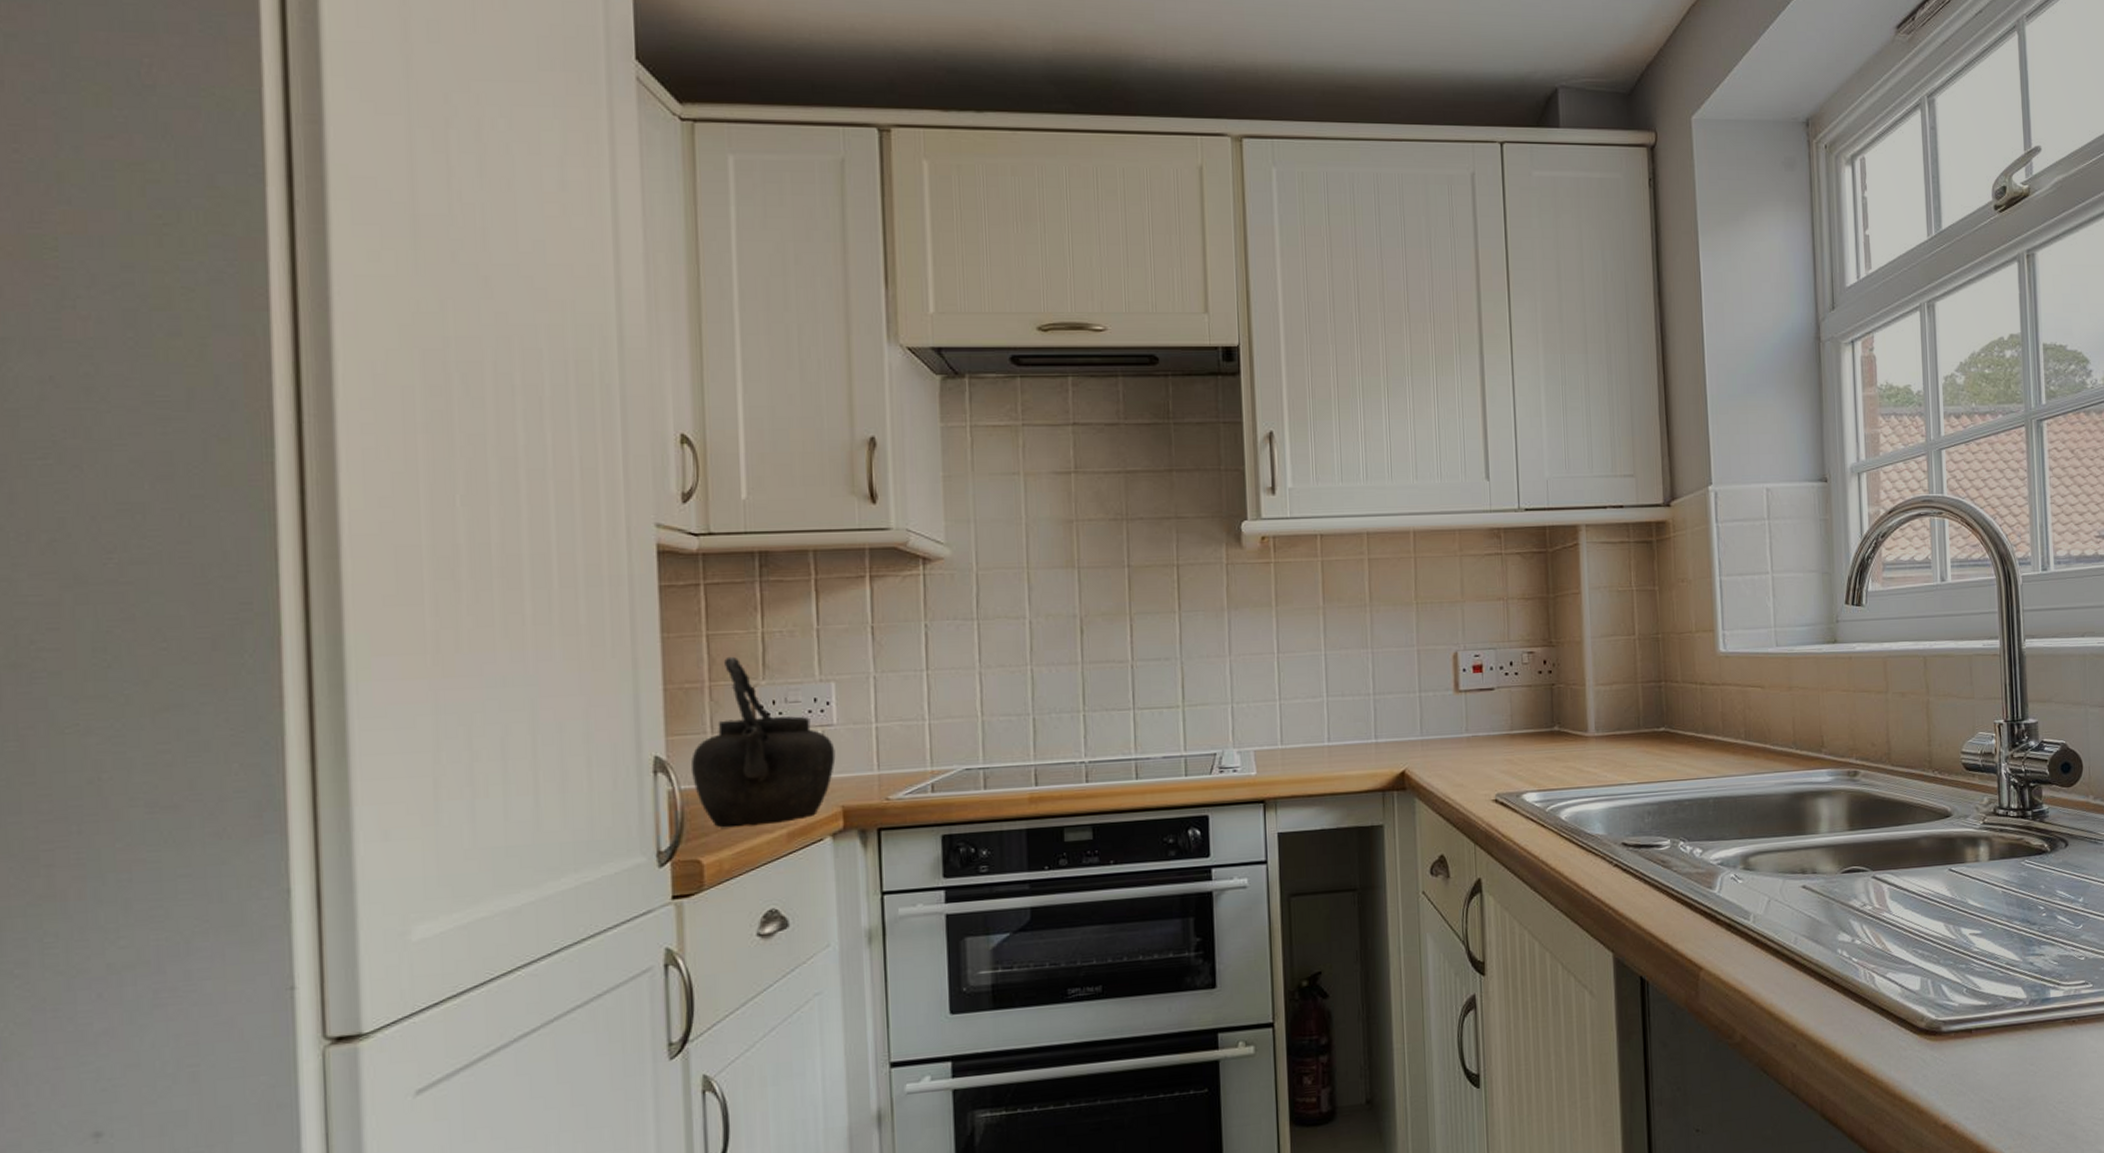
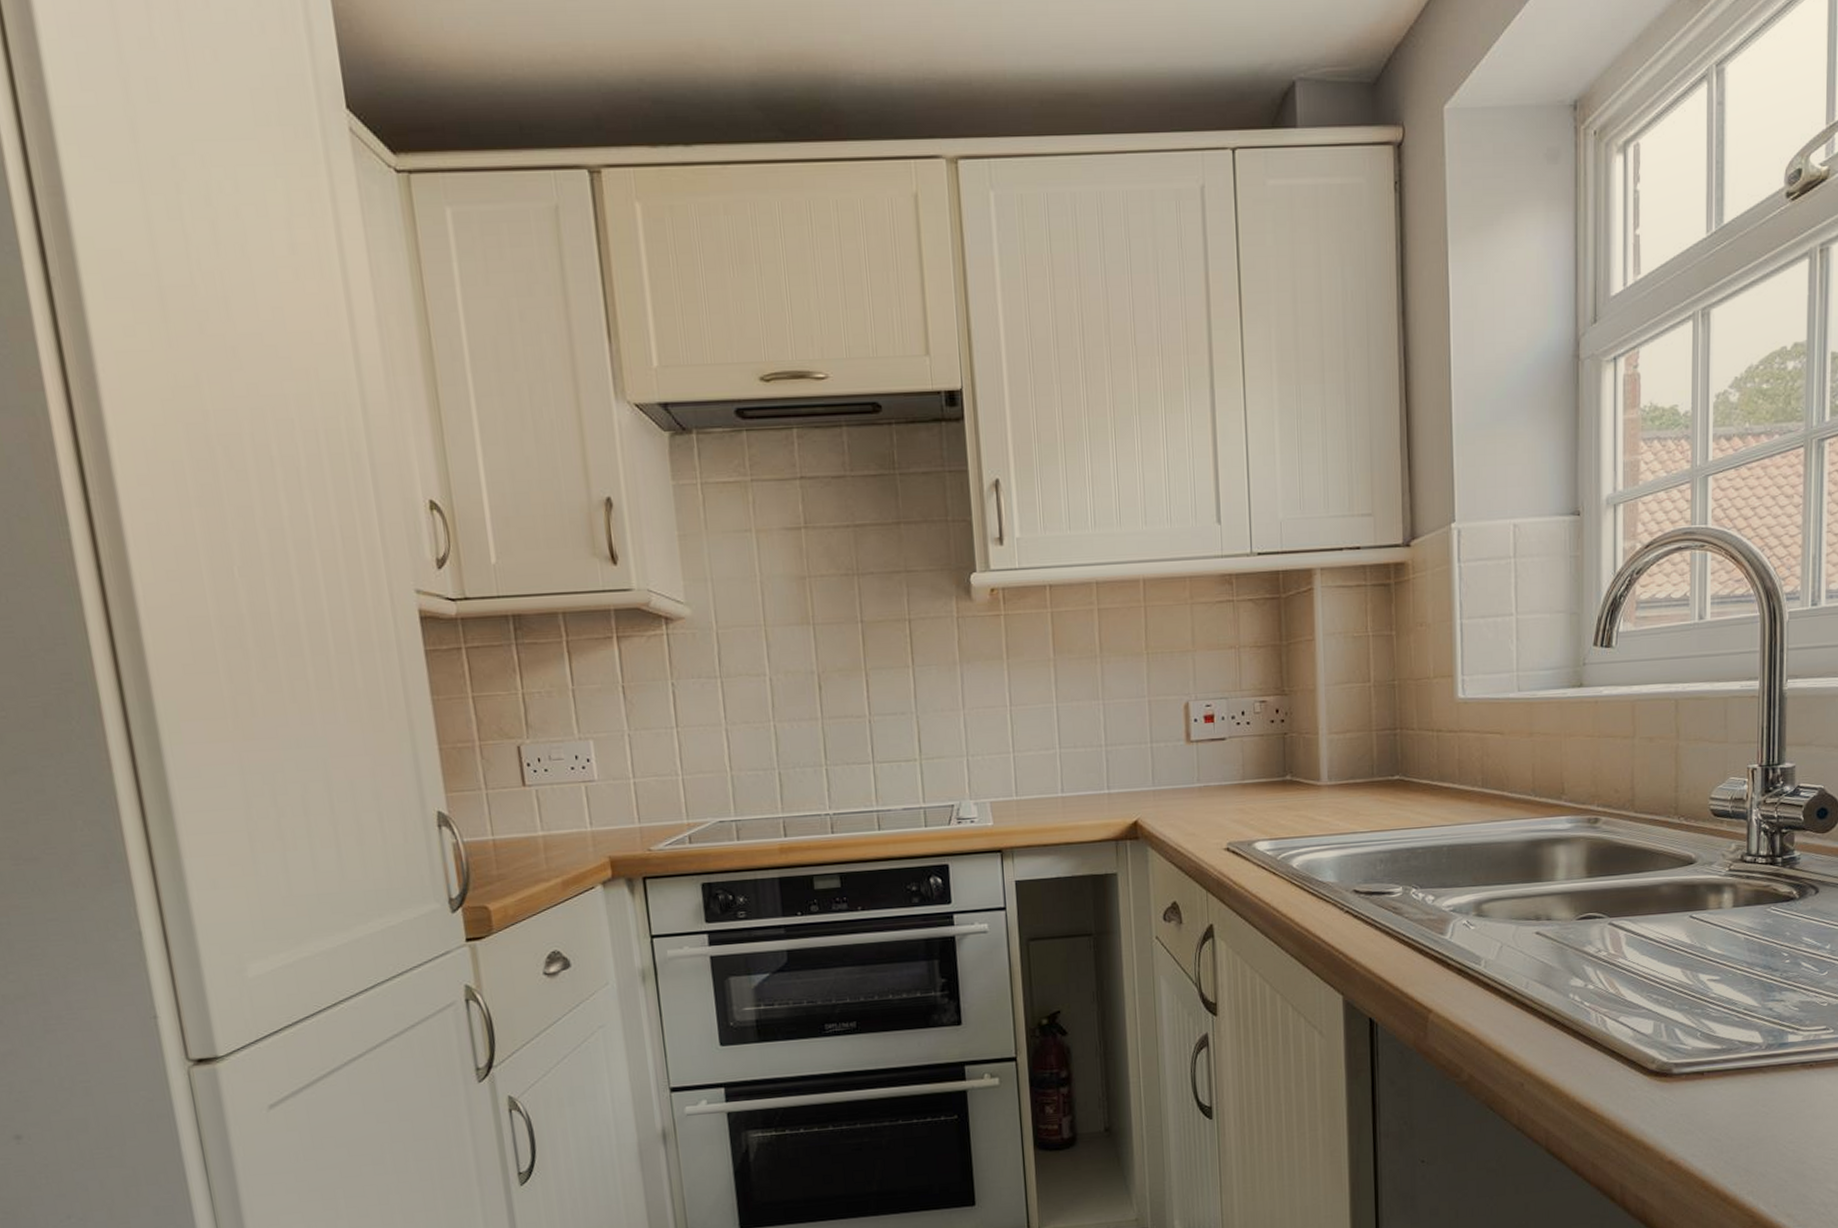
kettle: present [690,656,836,828] -> none [470,716,600,877]

